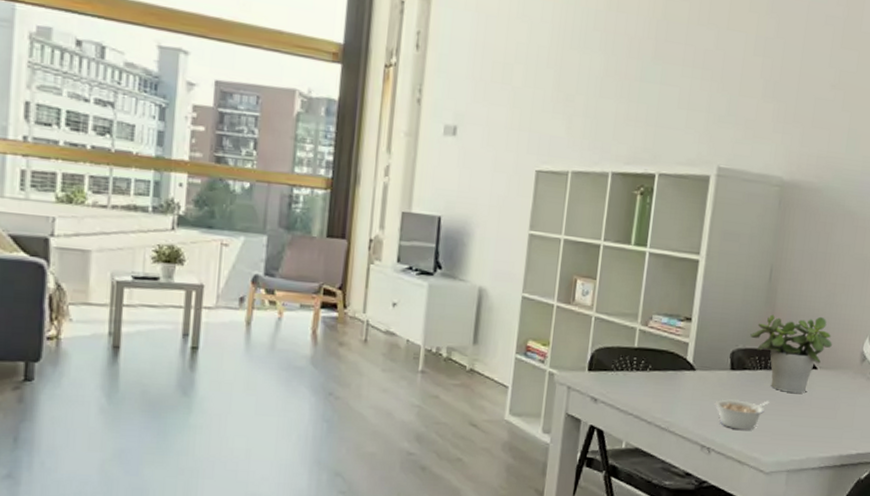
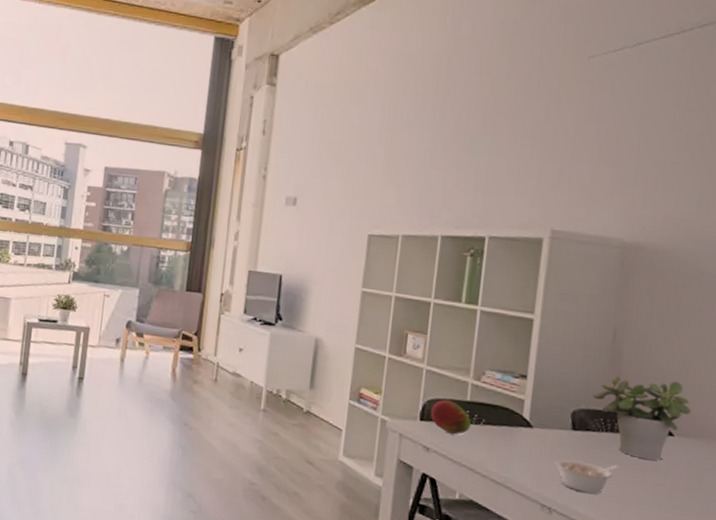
fruit: none [598,348,639,383] -> present [430,400,472,435]

